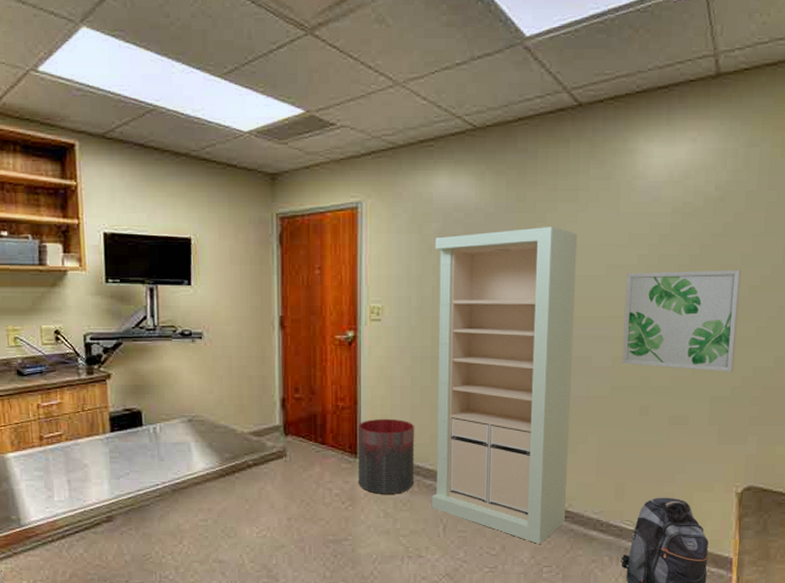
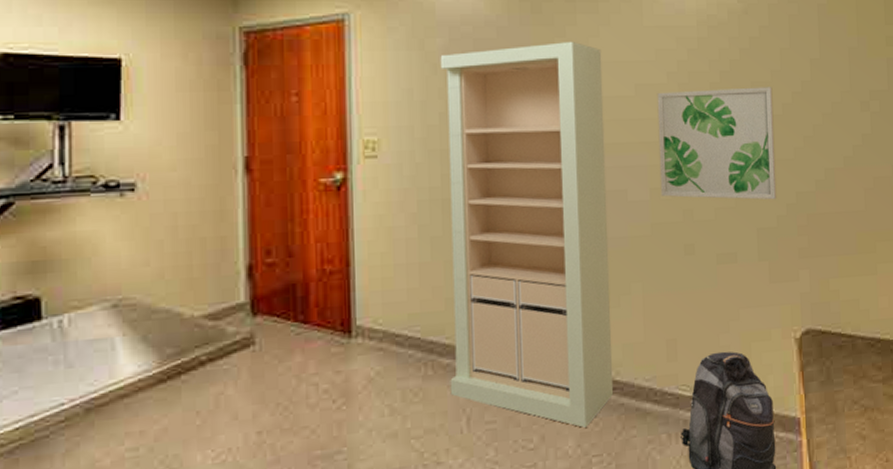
trash can: present [357,418,415,494] -> none [351,281,428,384]

